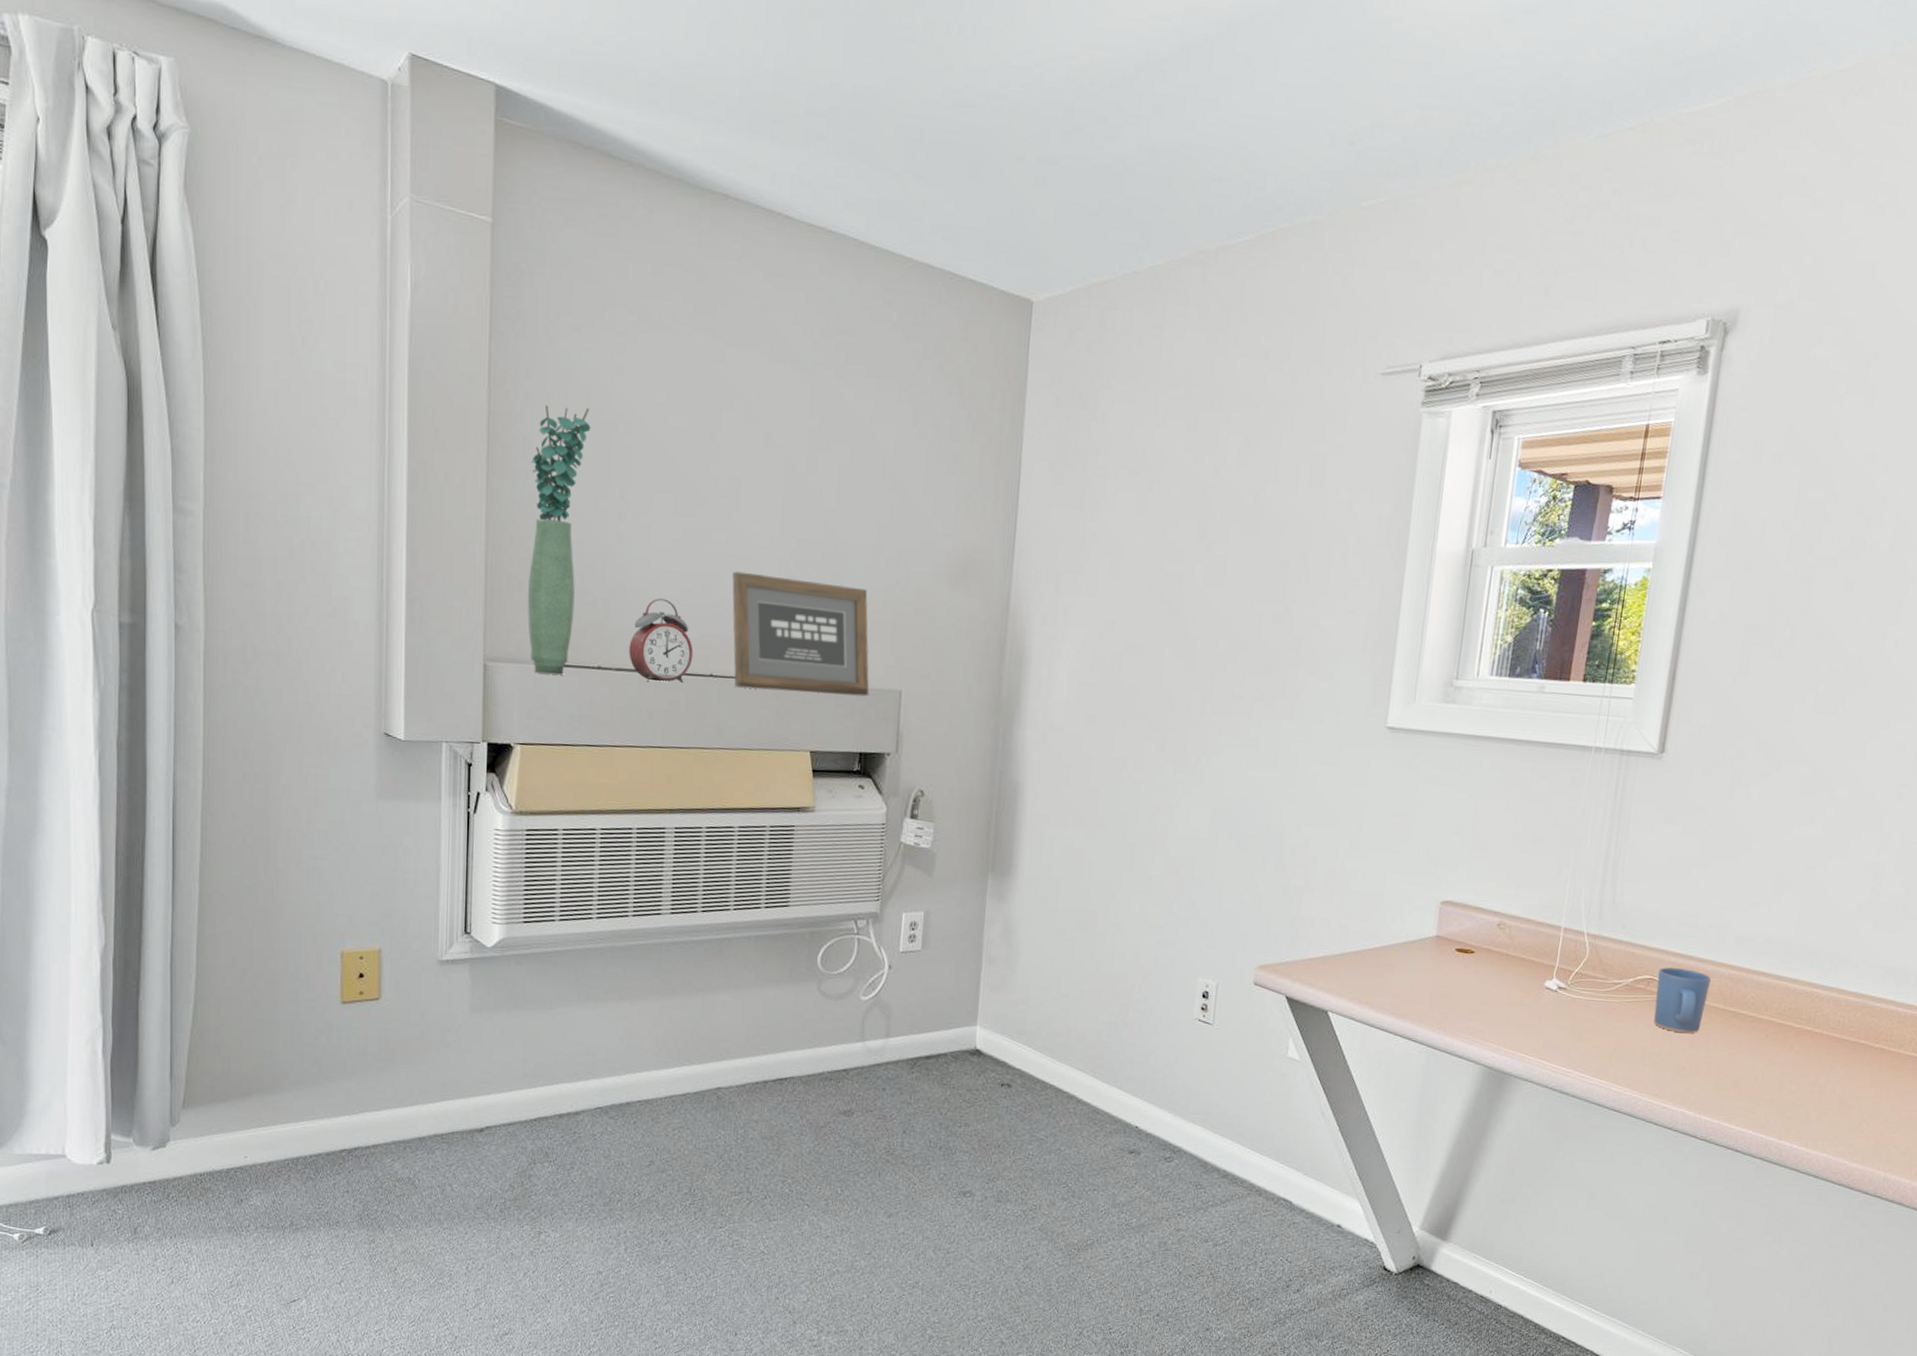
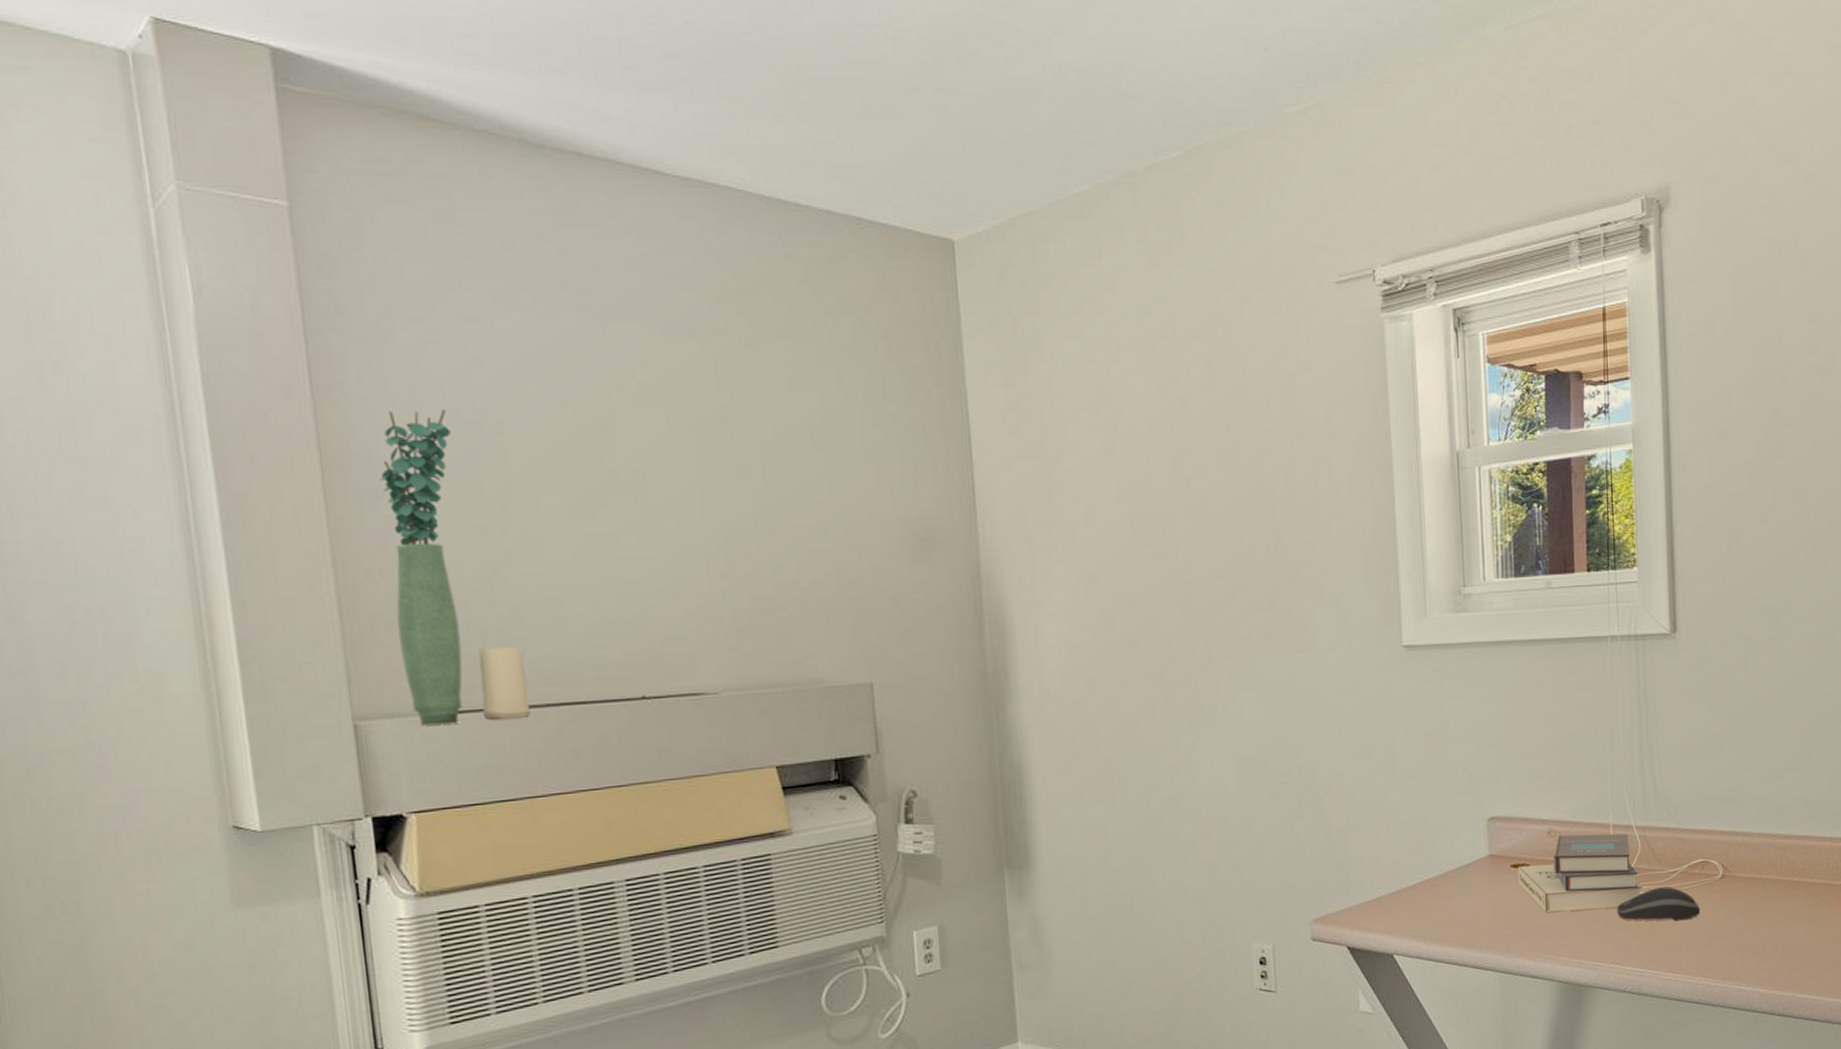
candle: none [584,614,622,679] -> present [478,646,530,721]
alarm clock: present [629,598,693,684] -> none [536,617,619,715]
picture frame: present [732,571,870,697] -> none [652,574,836,707]
books: none [1460,929,1584,1007] -> present [1518,833,1643,913]
computer mouse: none [1552,995,1639,1030] -> present [1616,886,1701,921]
mug: present [1654,967,1711,1034] -> none [1709,845,1760,911]

